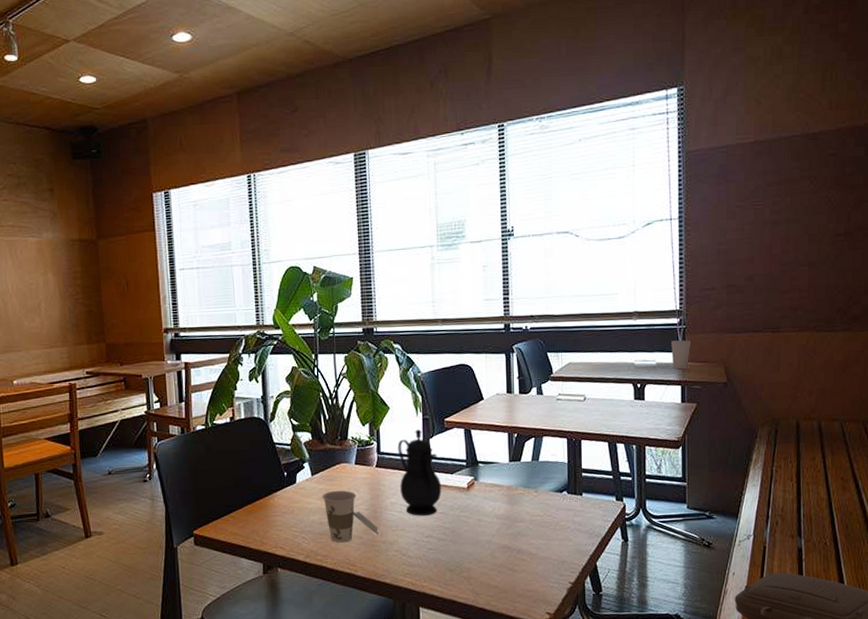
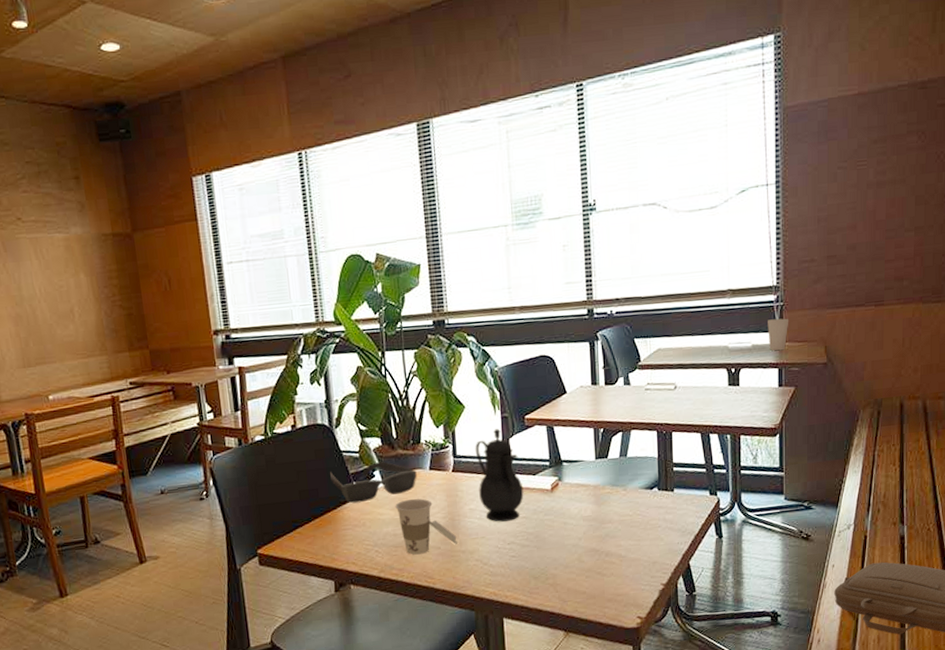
glasses: none [263,454,343,492] -> present [330,461,417,504]

